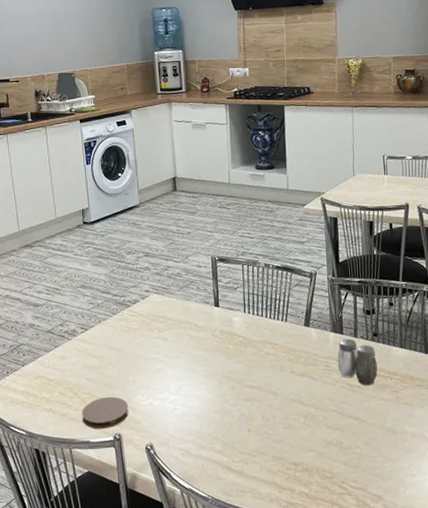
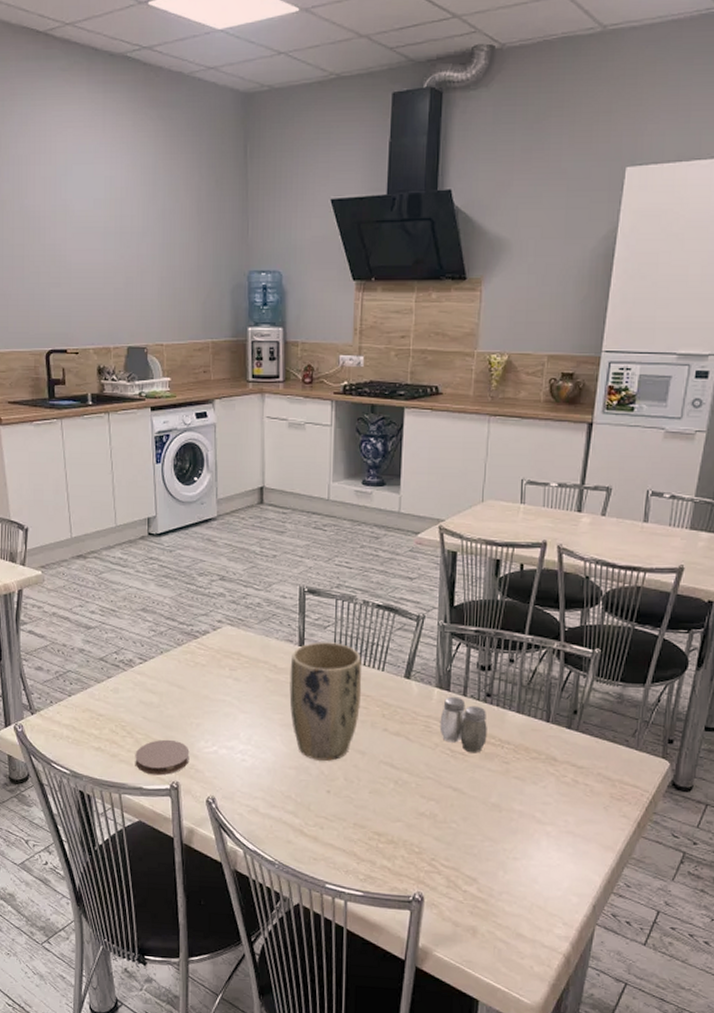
plant pot: none [208,301,270,404] -> present [289,642,362,761]

